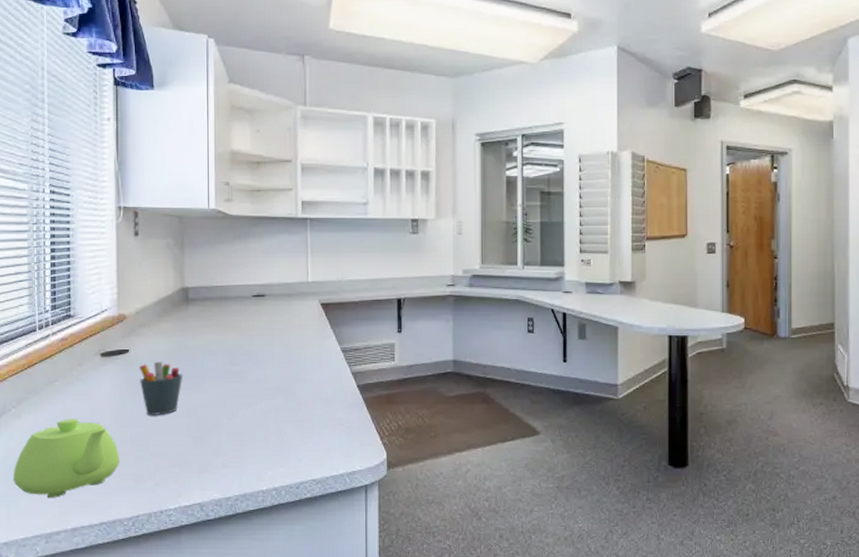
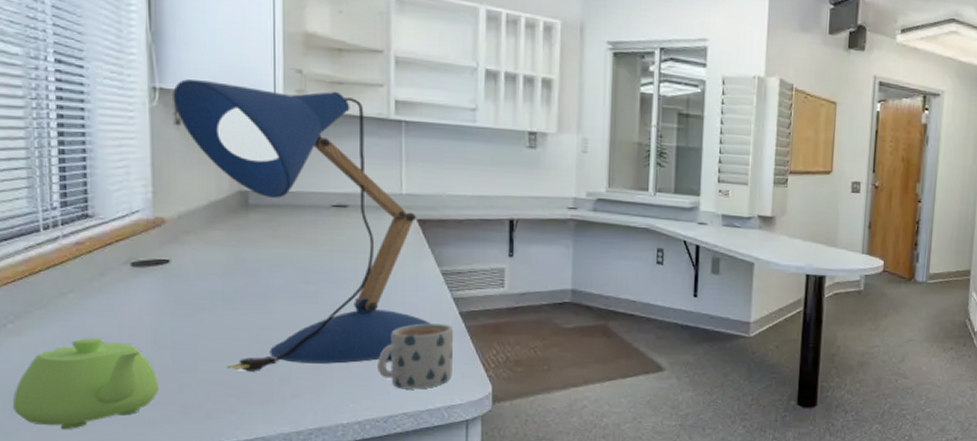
desk lamp: none [133,197,335,444] -> present [173,79,432,371]
pen holder: present [139,362,183,415] -> none [183,275,242,337]
mug: none [290,396,353,457] -> present [378,323,453,390]

